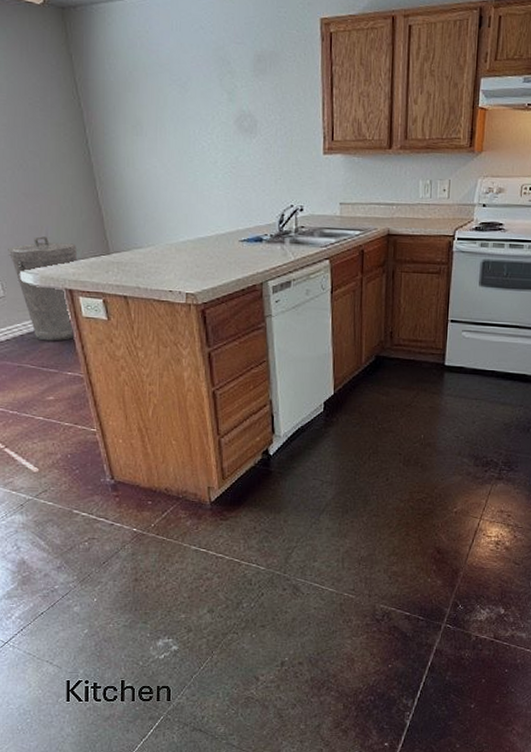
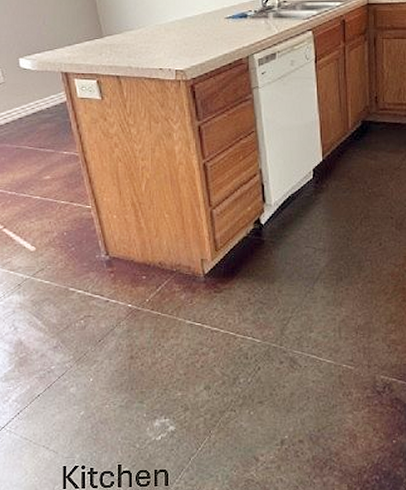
trash can: present [8,236,78,341] -> none [8,25,73,123]

